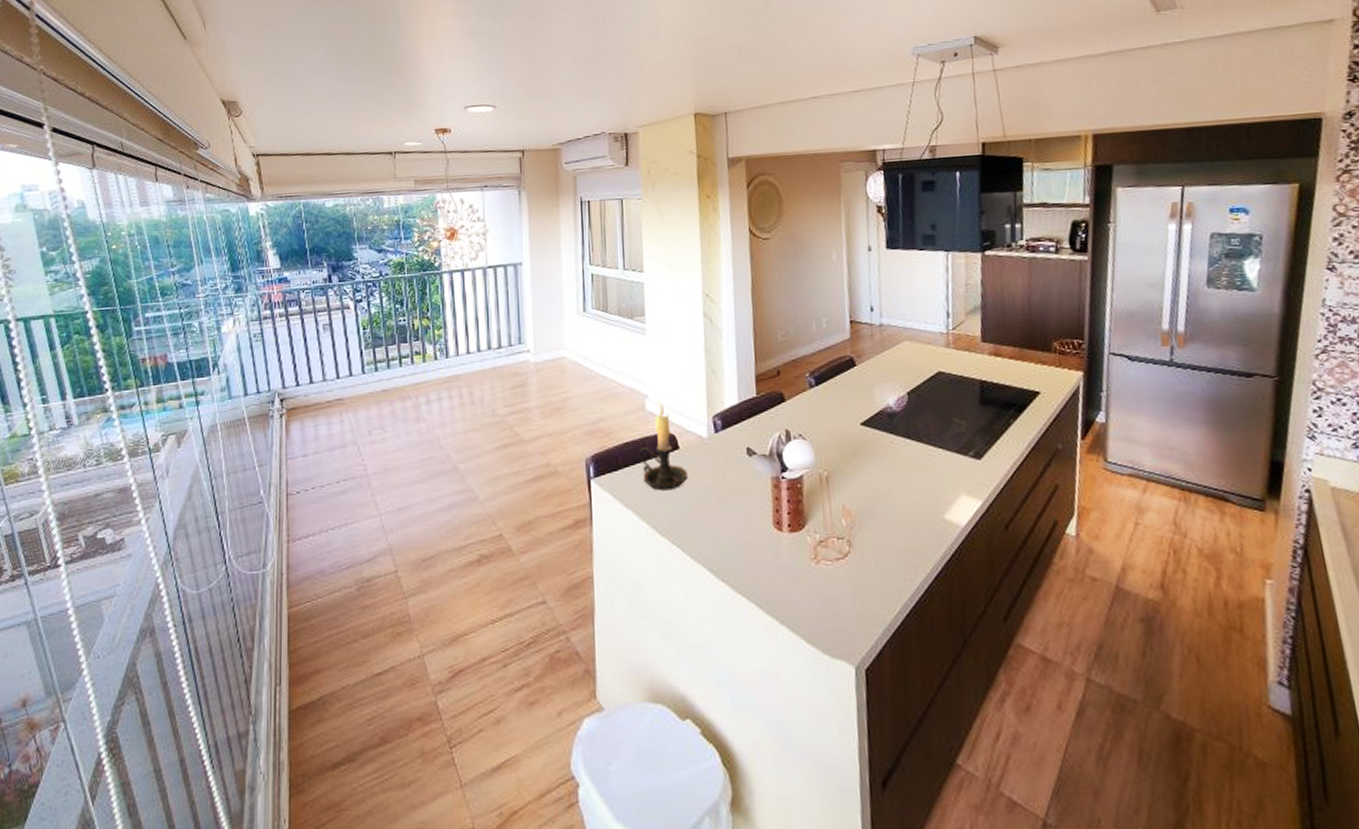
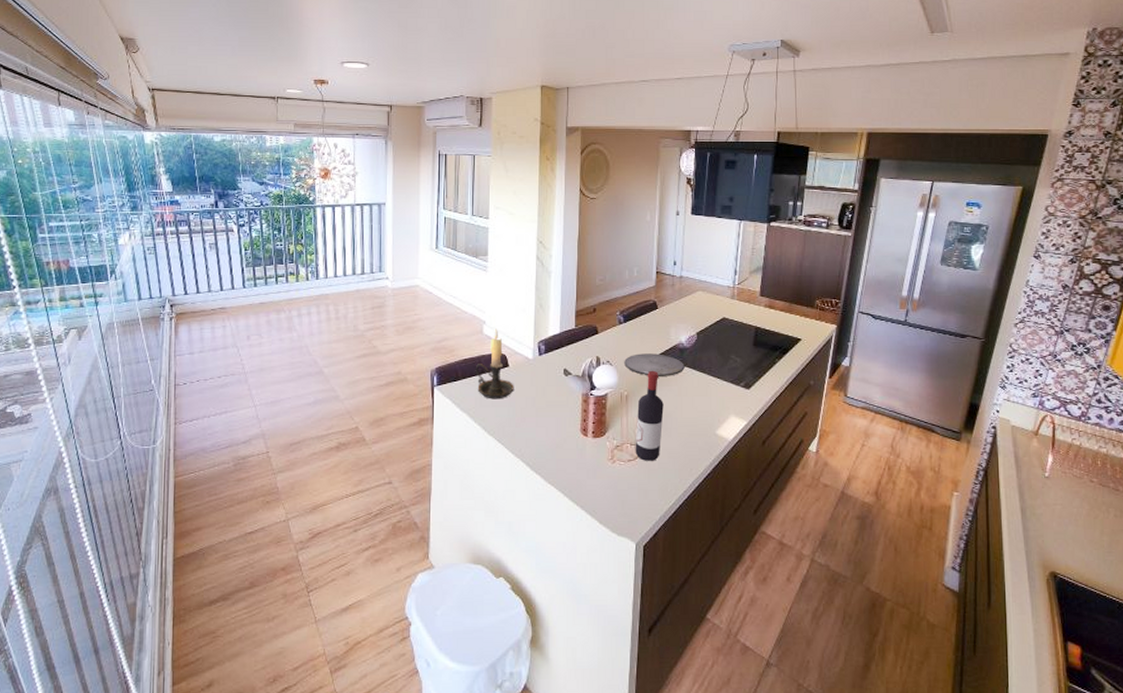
plate: none [820,421,897,450] -> present [624,353,685,376]
wine bottle: none [841,442,876,559] -> present [635,370,664,461]

